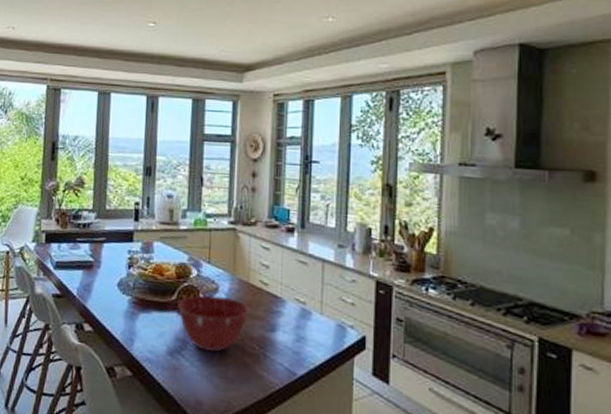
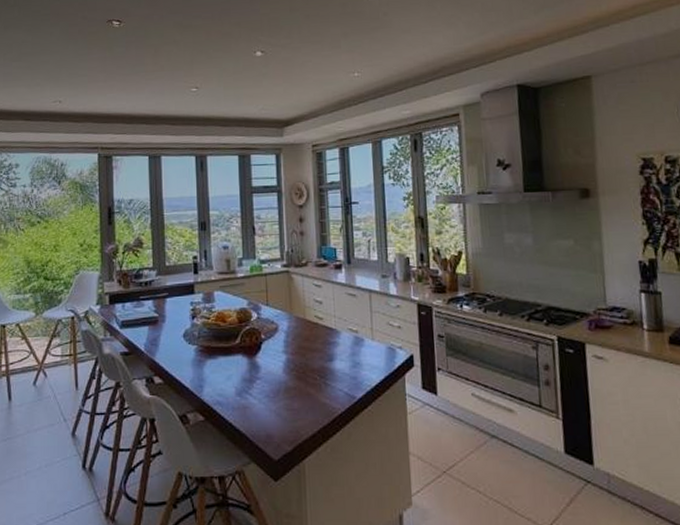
mixing bowl: present [178,295,249,353] -> none [242,334,308,388]

